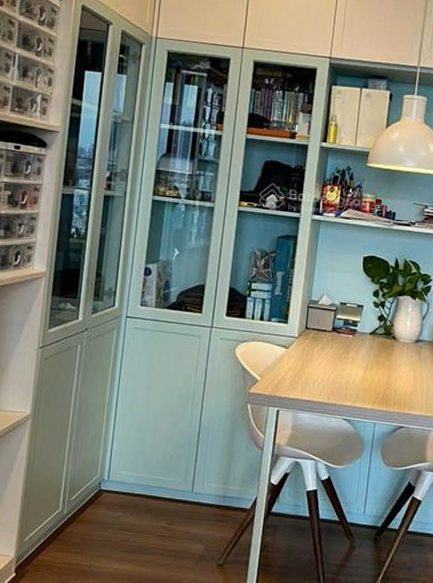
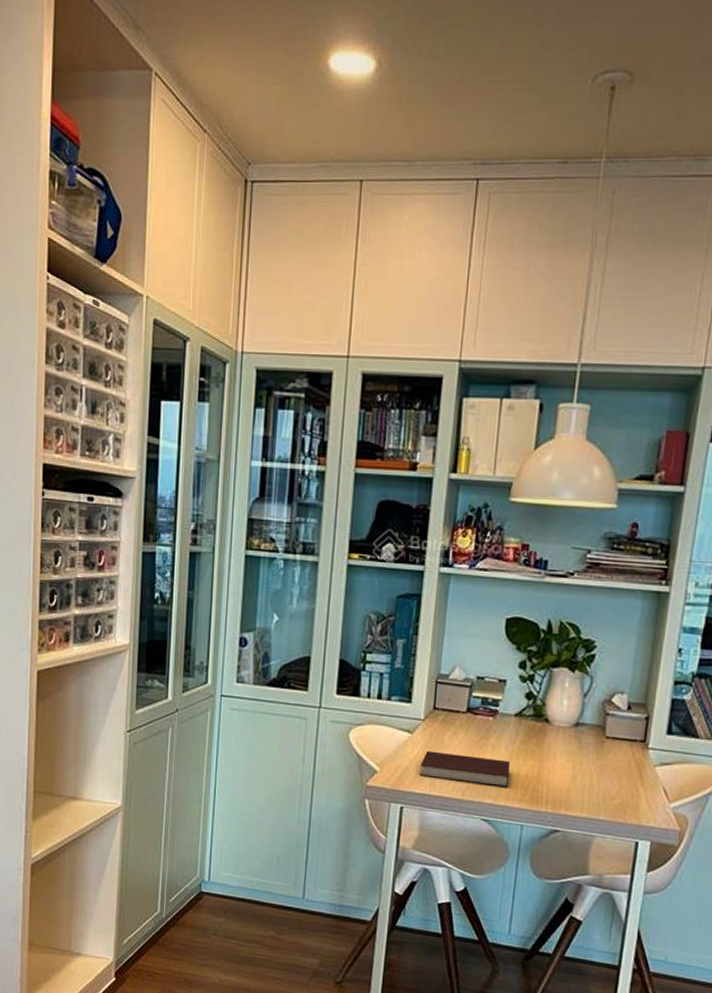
notebook: none [293,363,366,393] -> present [419,750,511,788]

